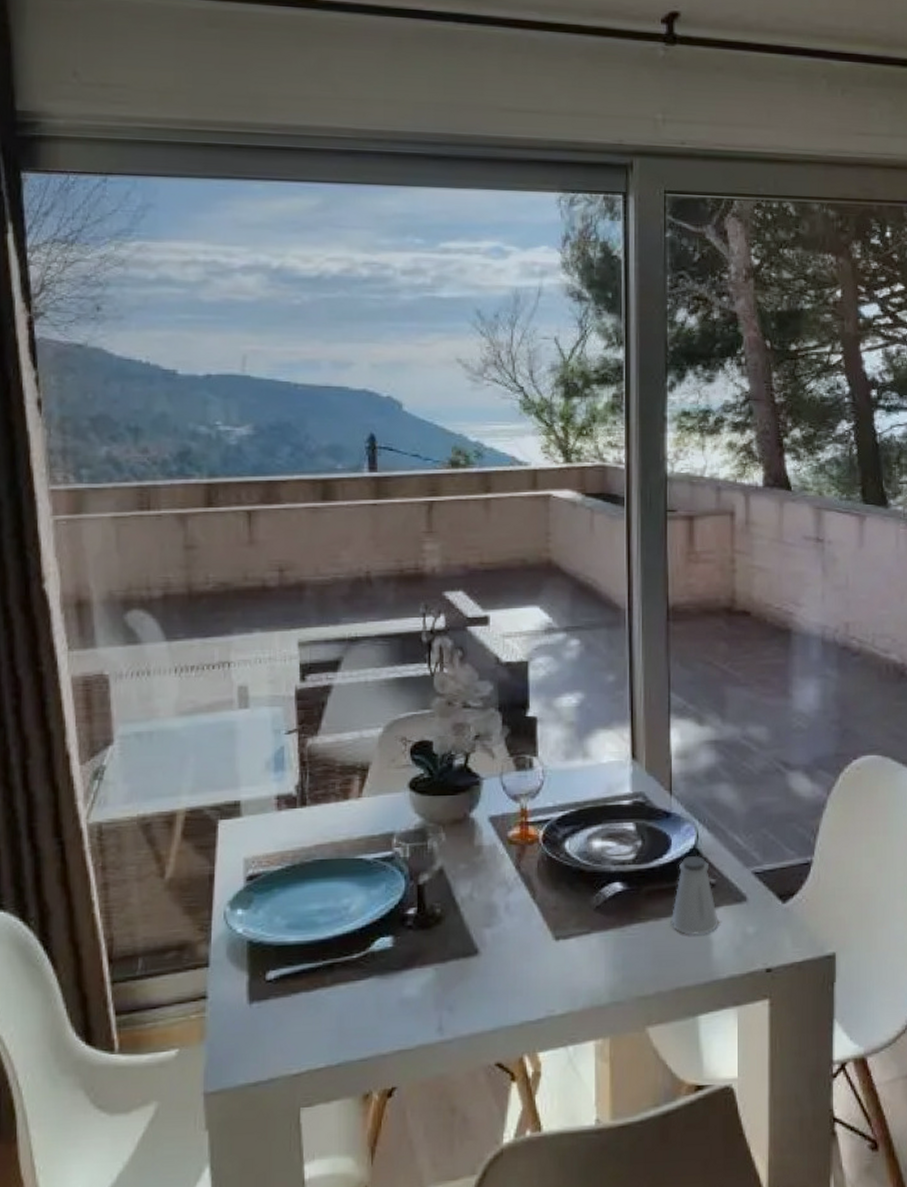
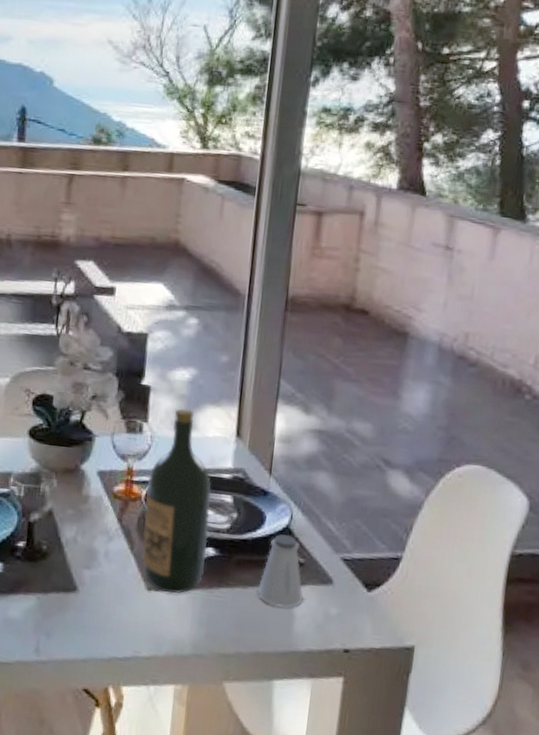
wine bottle: none [543,736,614,940] -> present [142,408,211,594]

